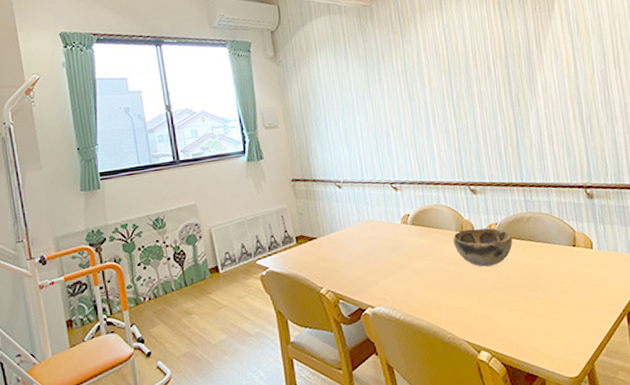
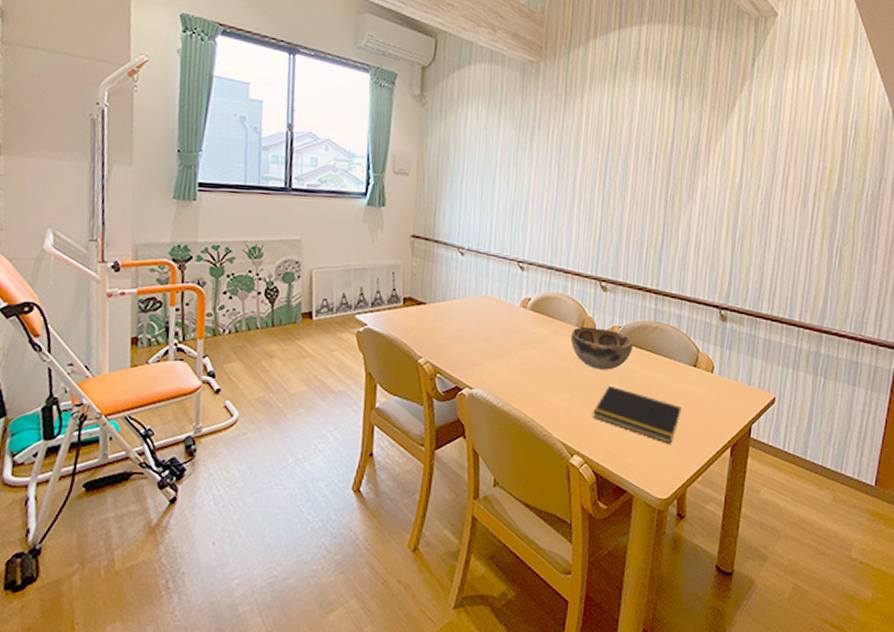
notepad: none [489,279,572,324] -> present [593,386,682,444]

